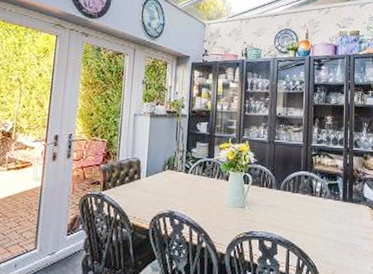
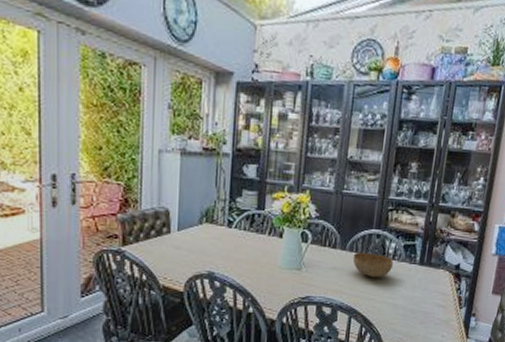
bowl: none [286,191,320,214] -> present [352,252,393,278]

